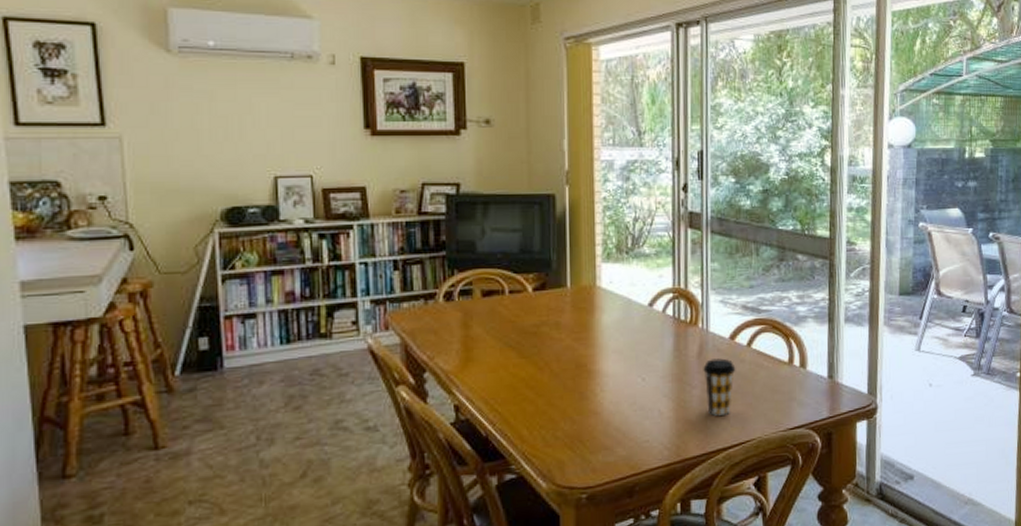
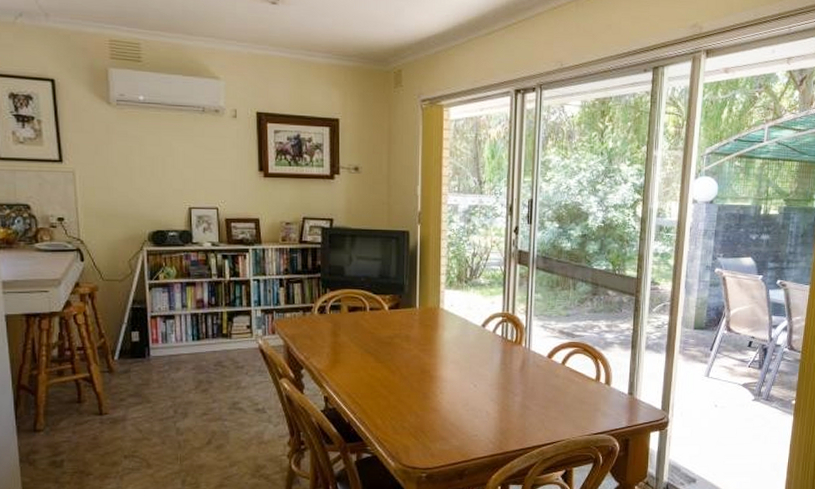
coffee cup: present [703,358,736,416] -> none [524,373,552,419]

